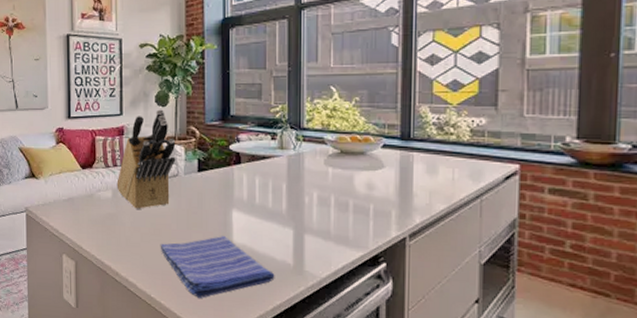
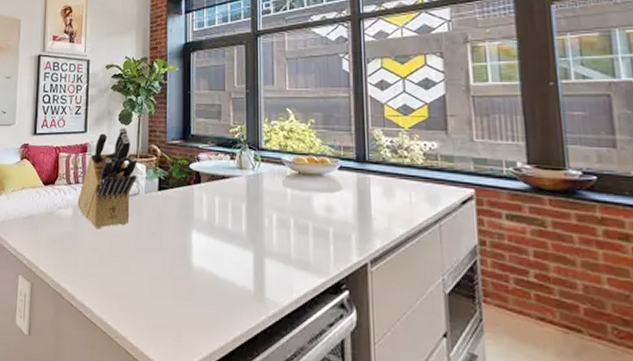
dish towel: present [160,236,275,299] -> none [118,258,235,328]

